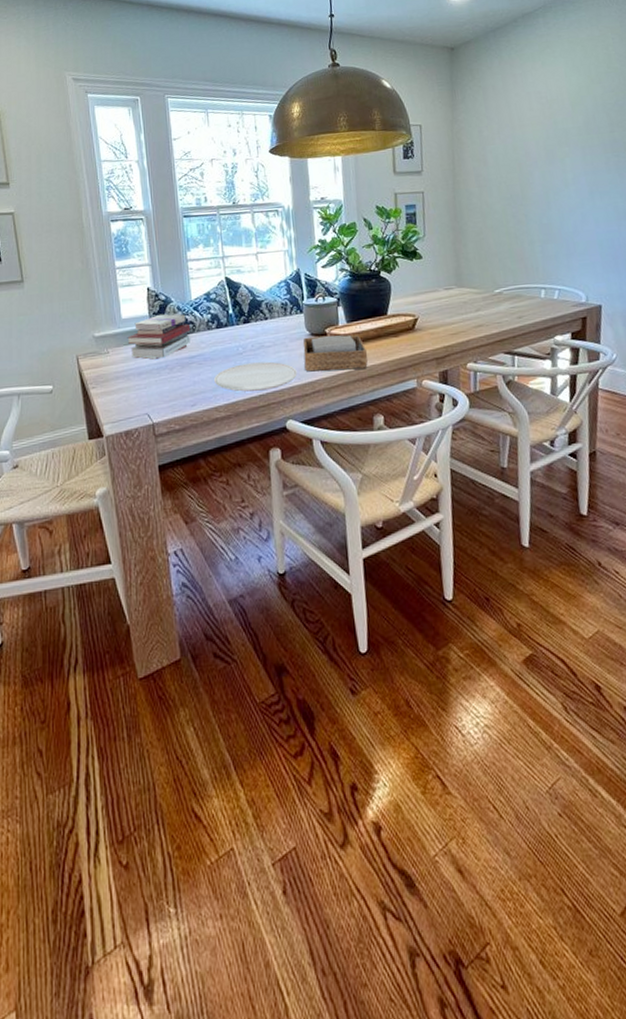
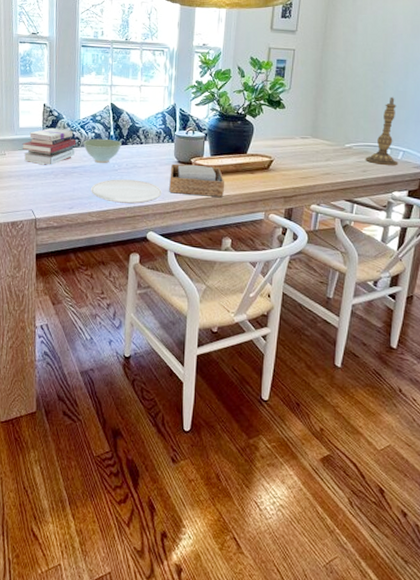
bowl: none [199,318,243,349] -> present [83,138,121,164]
candlestick: none [518,230,555,308] -> present [365,96,397,166]

